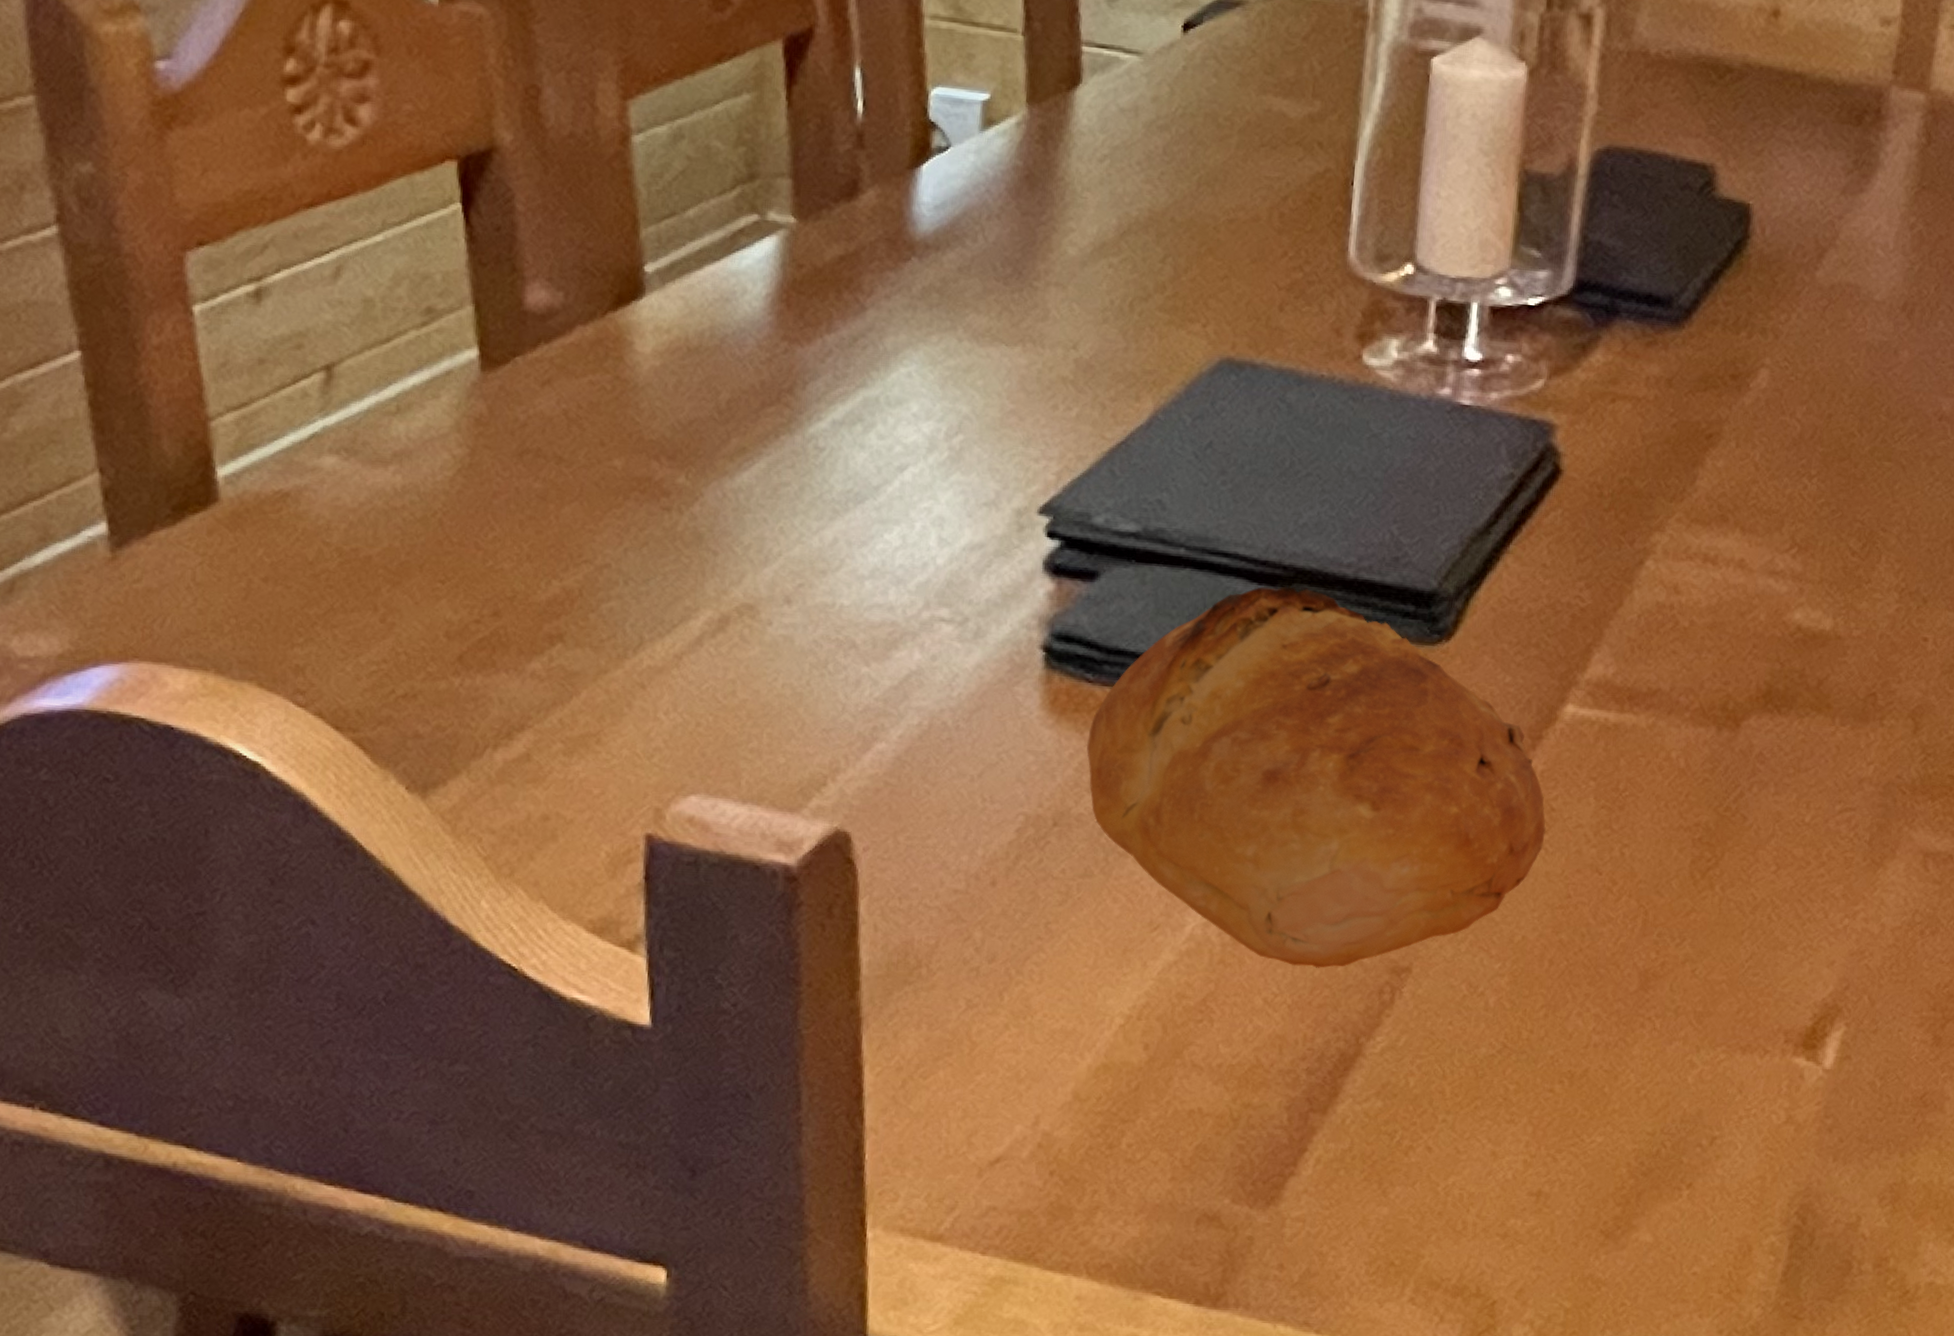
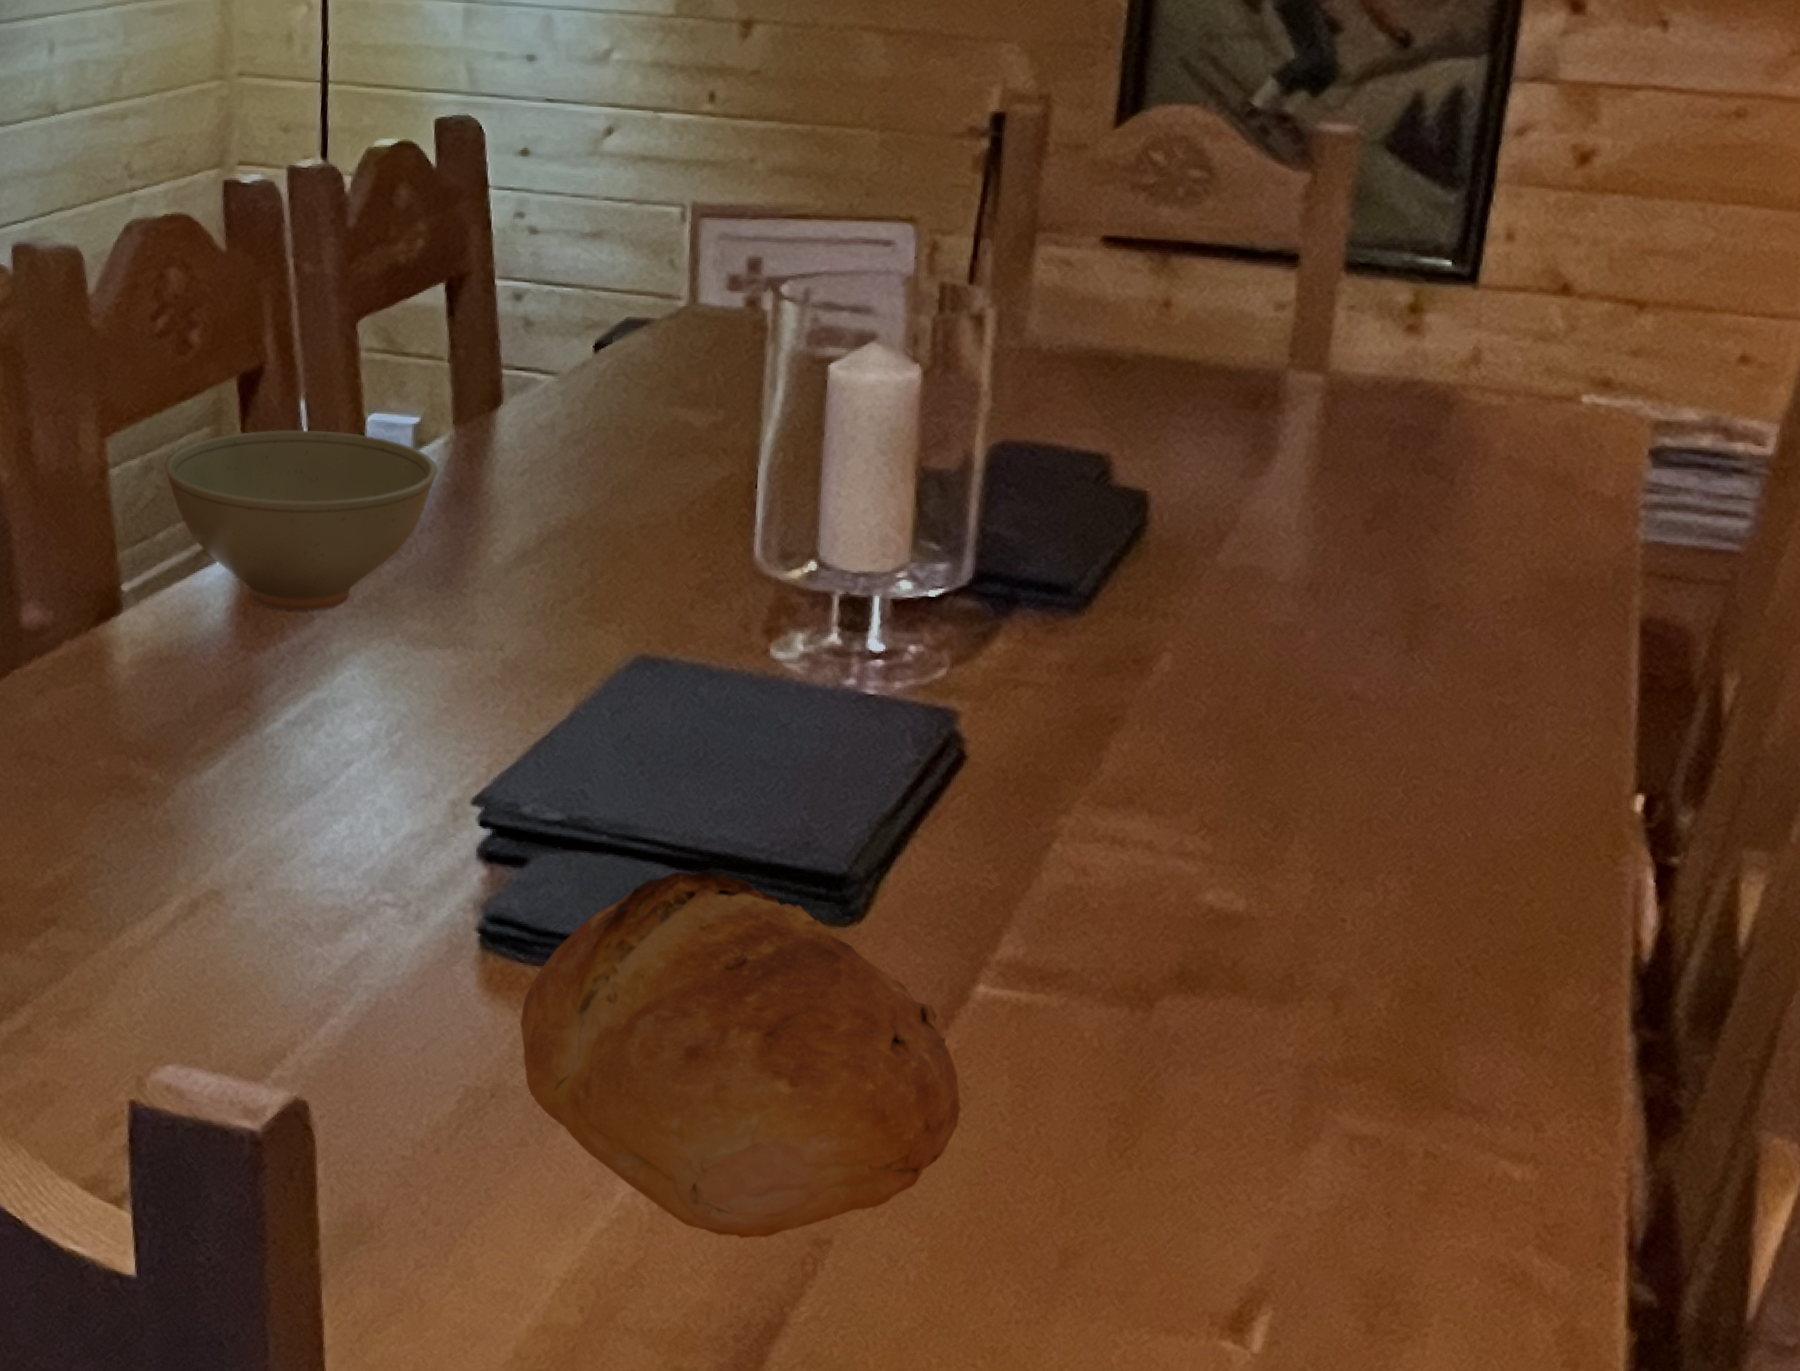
bowl: none [695,100,1009,301] -> present [163,429,438,611]

